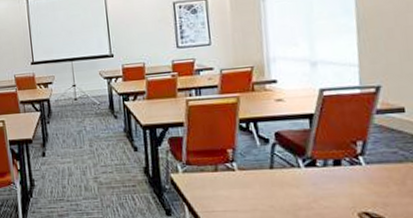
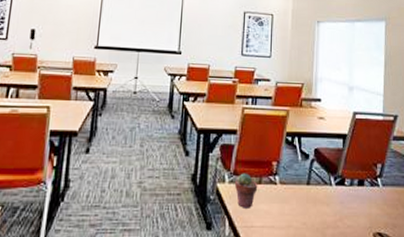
potted succulent: none [188,162,215,195] -> present [234,173,258,208]

